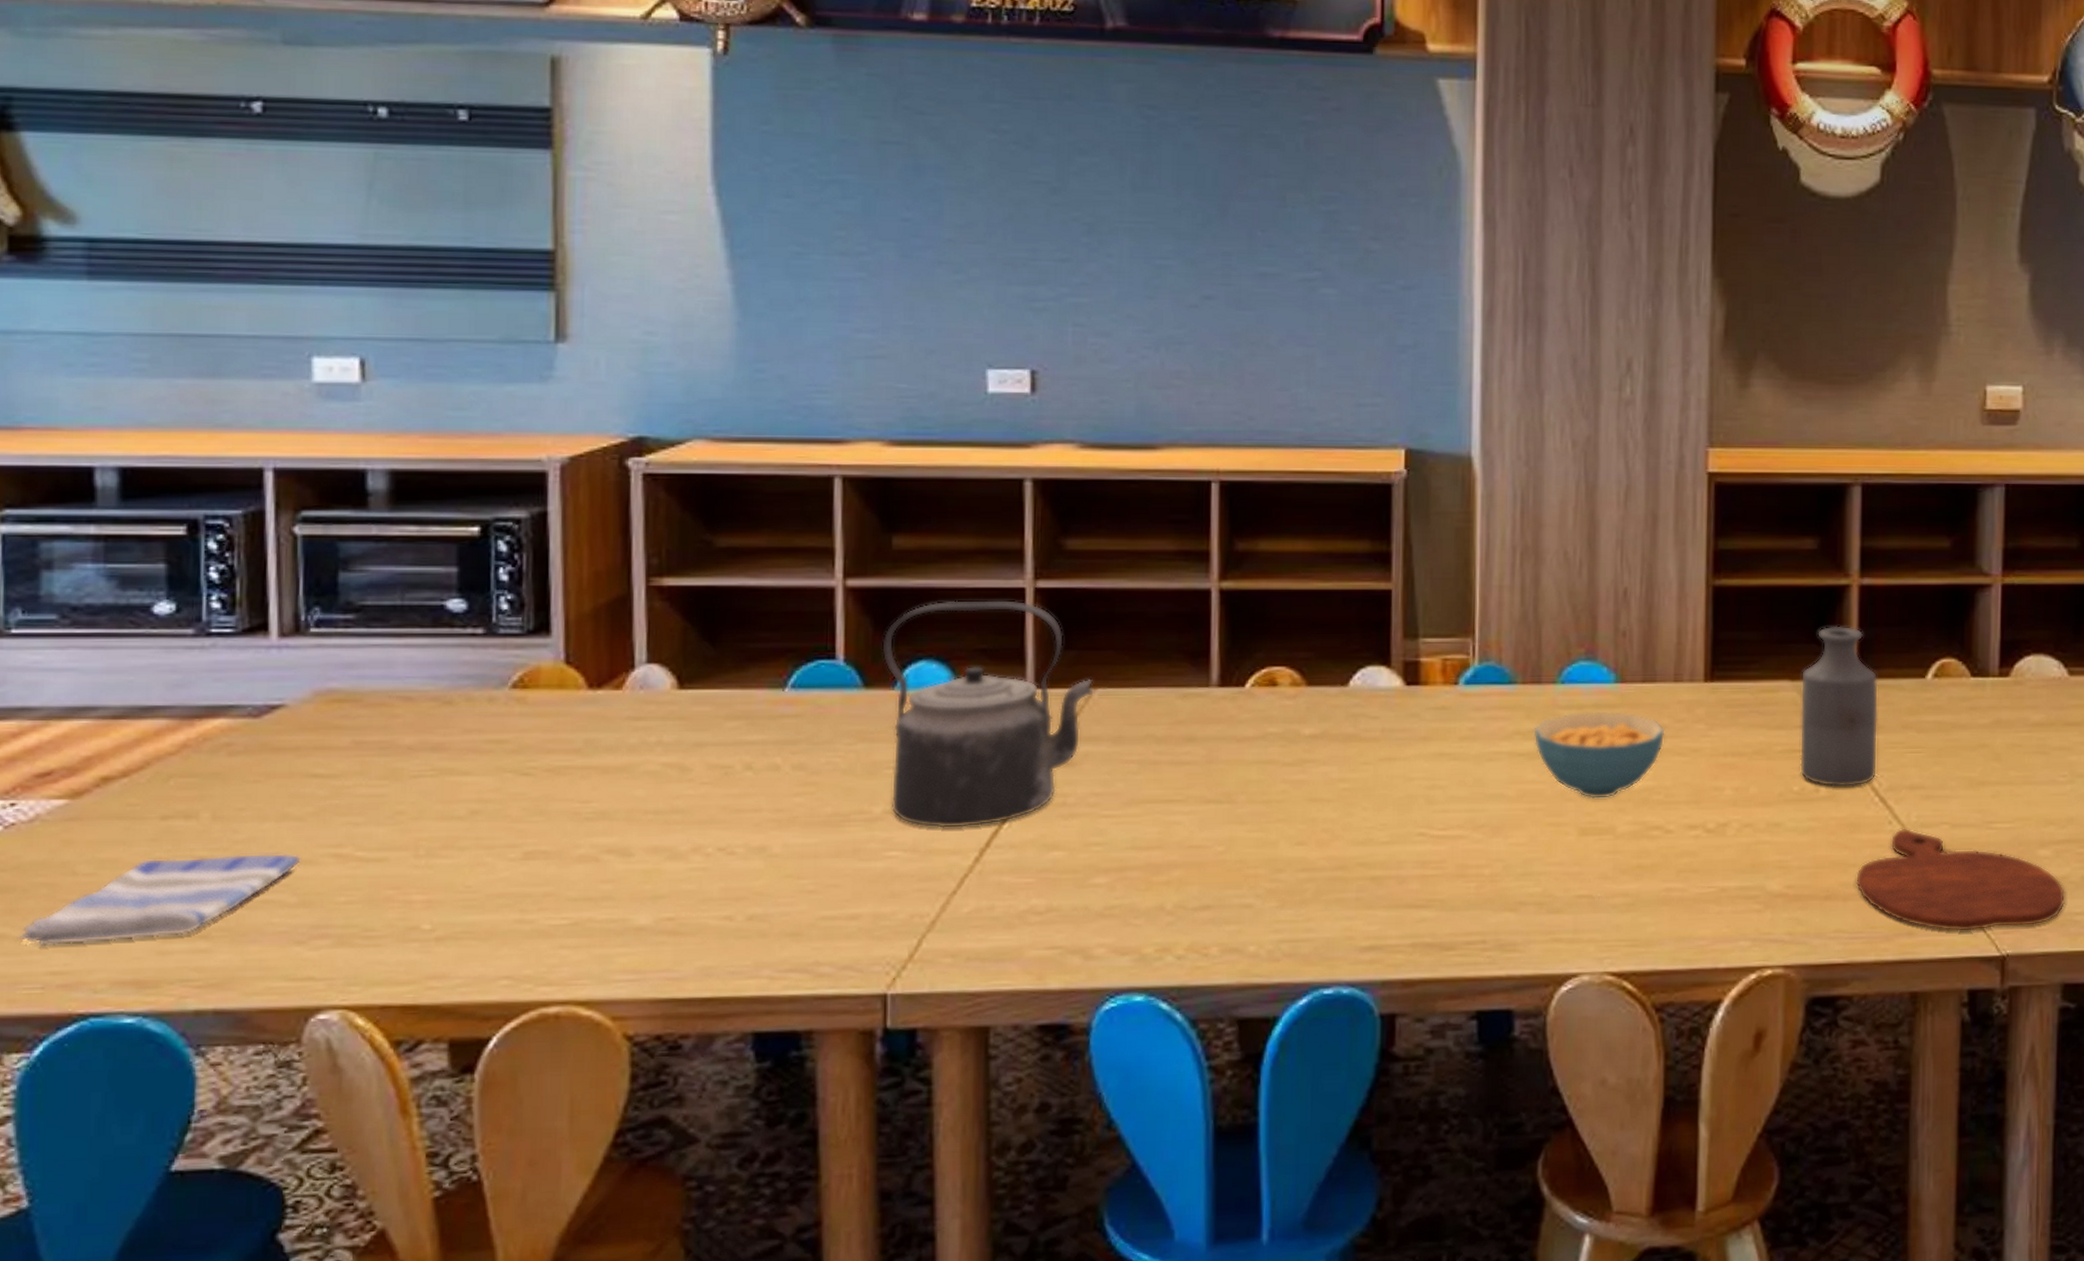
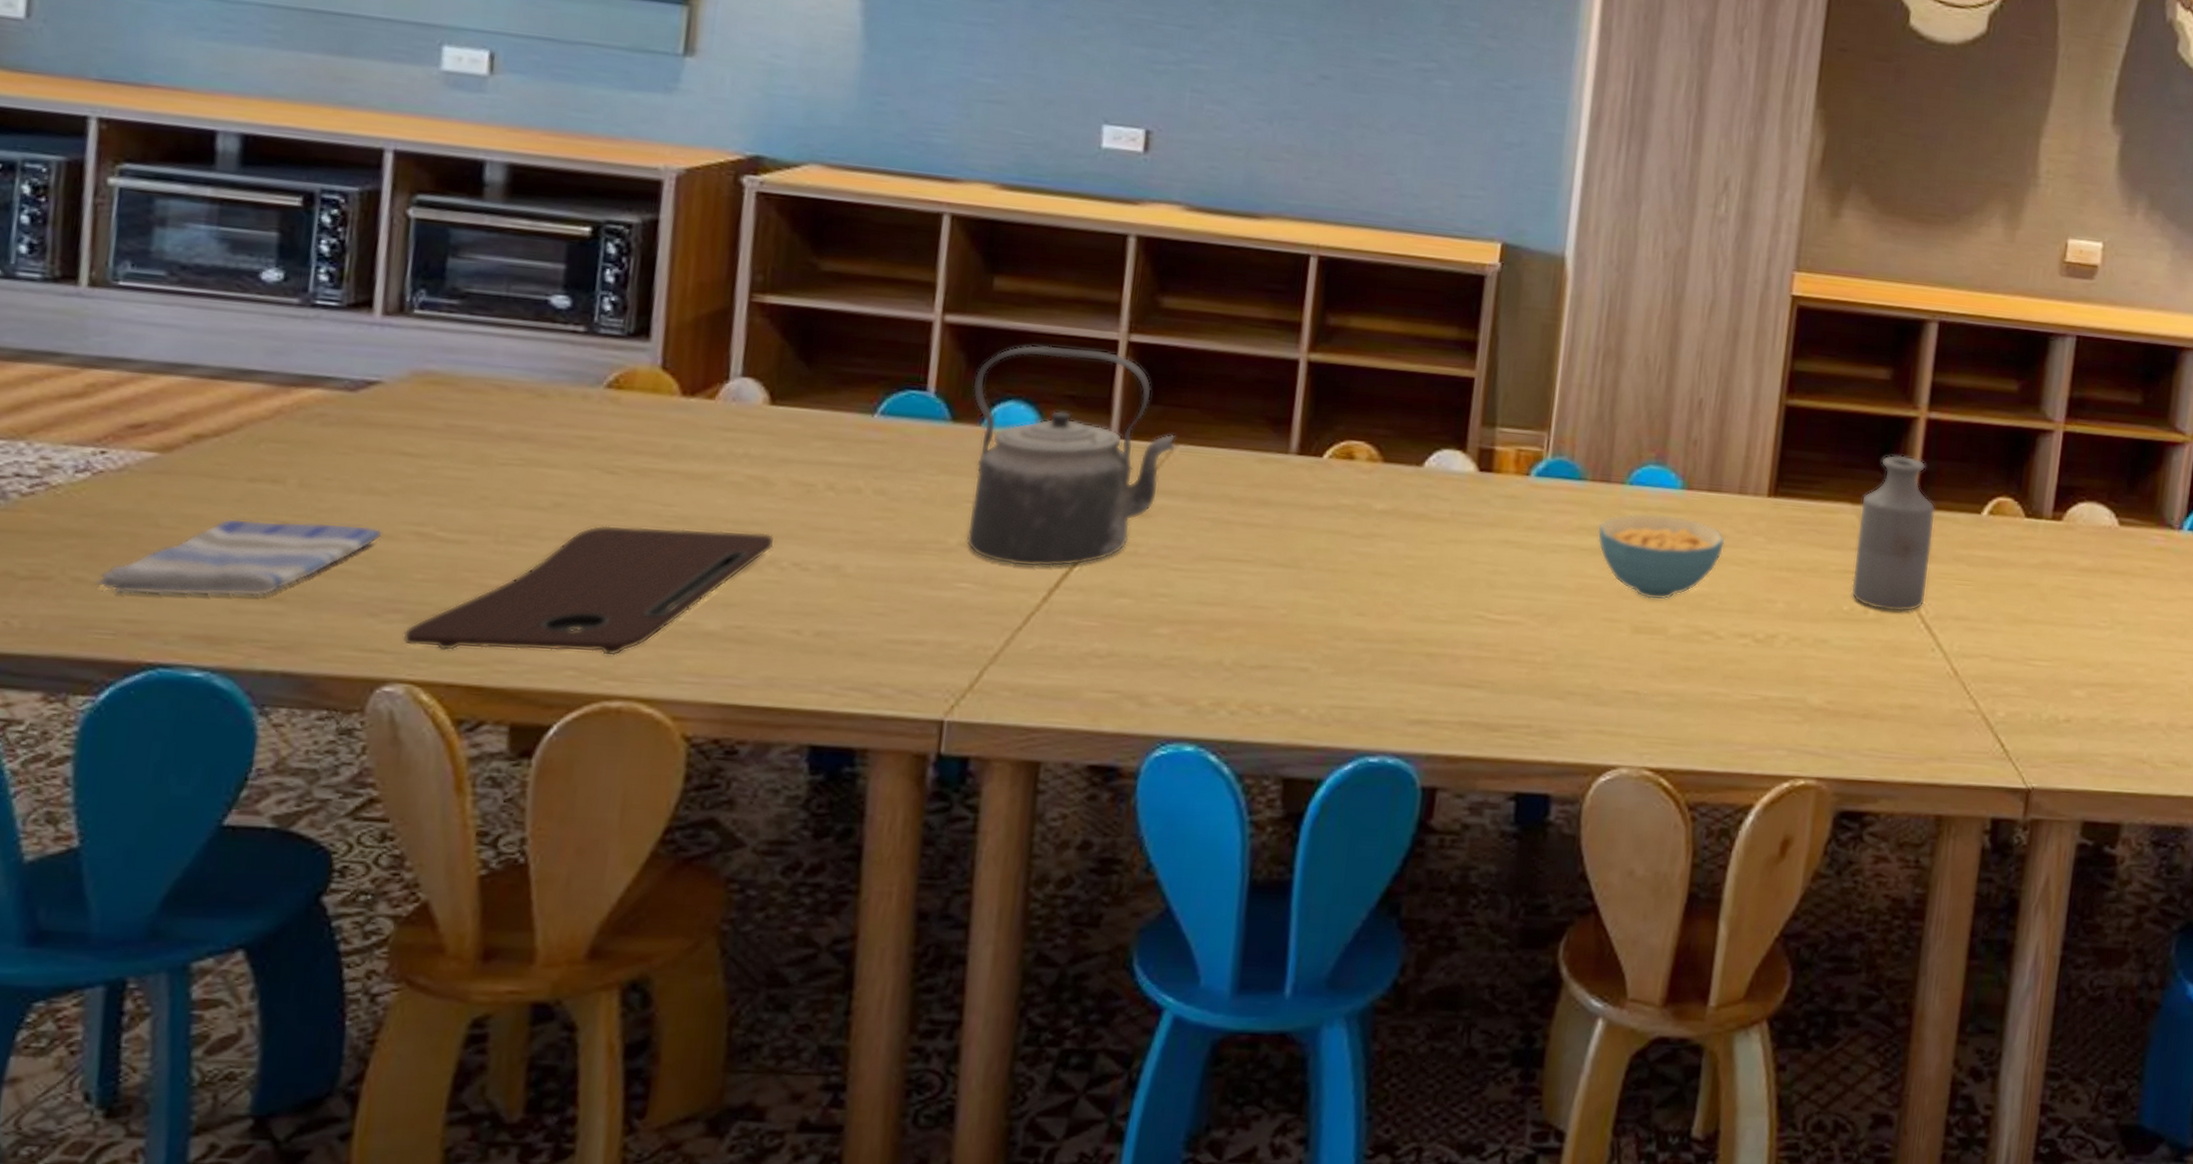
cutting board: none [332,820,697,973] -> present [403,525,774,656]
cutting board: present [1855,828,2066,931] -> none [1893,656,2094,763]

